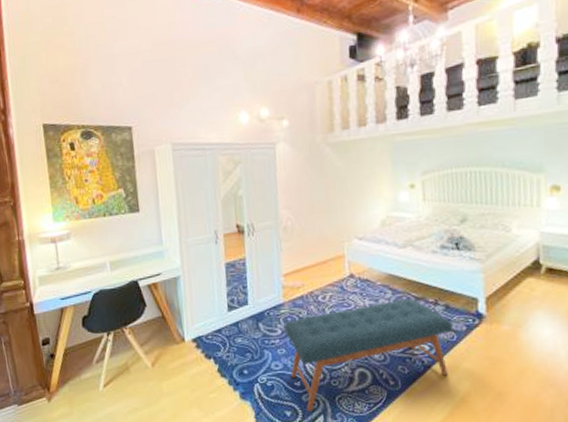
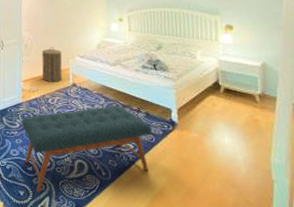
laundry hamper: none [307,228,336,274] -> present [42,47,62,82]

